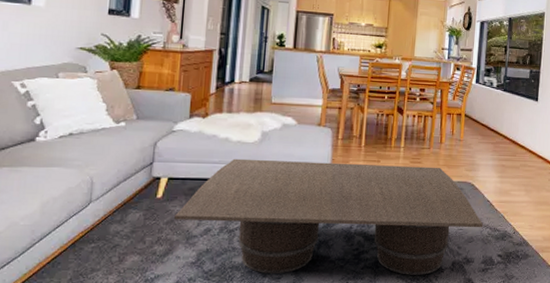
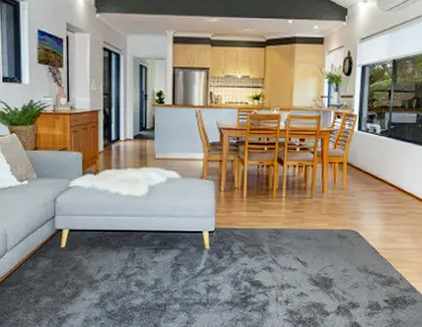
coffee table: present [174,158,483,275] -> none [78,211,369,318]

